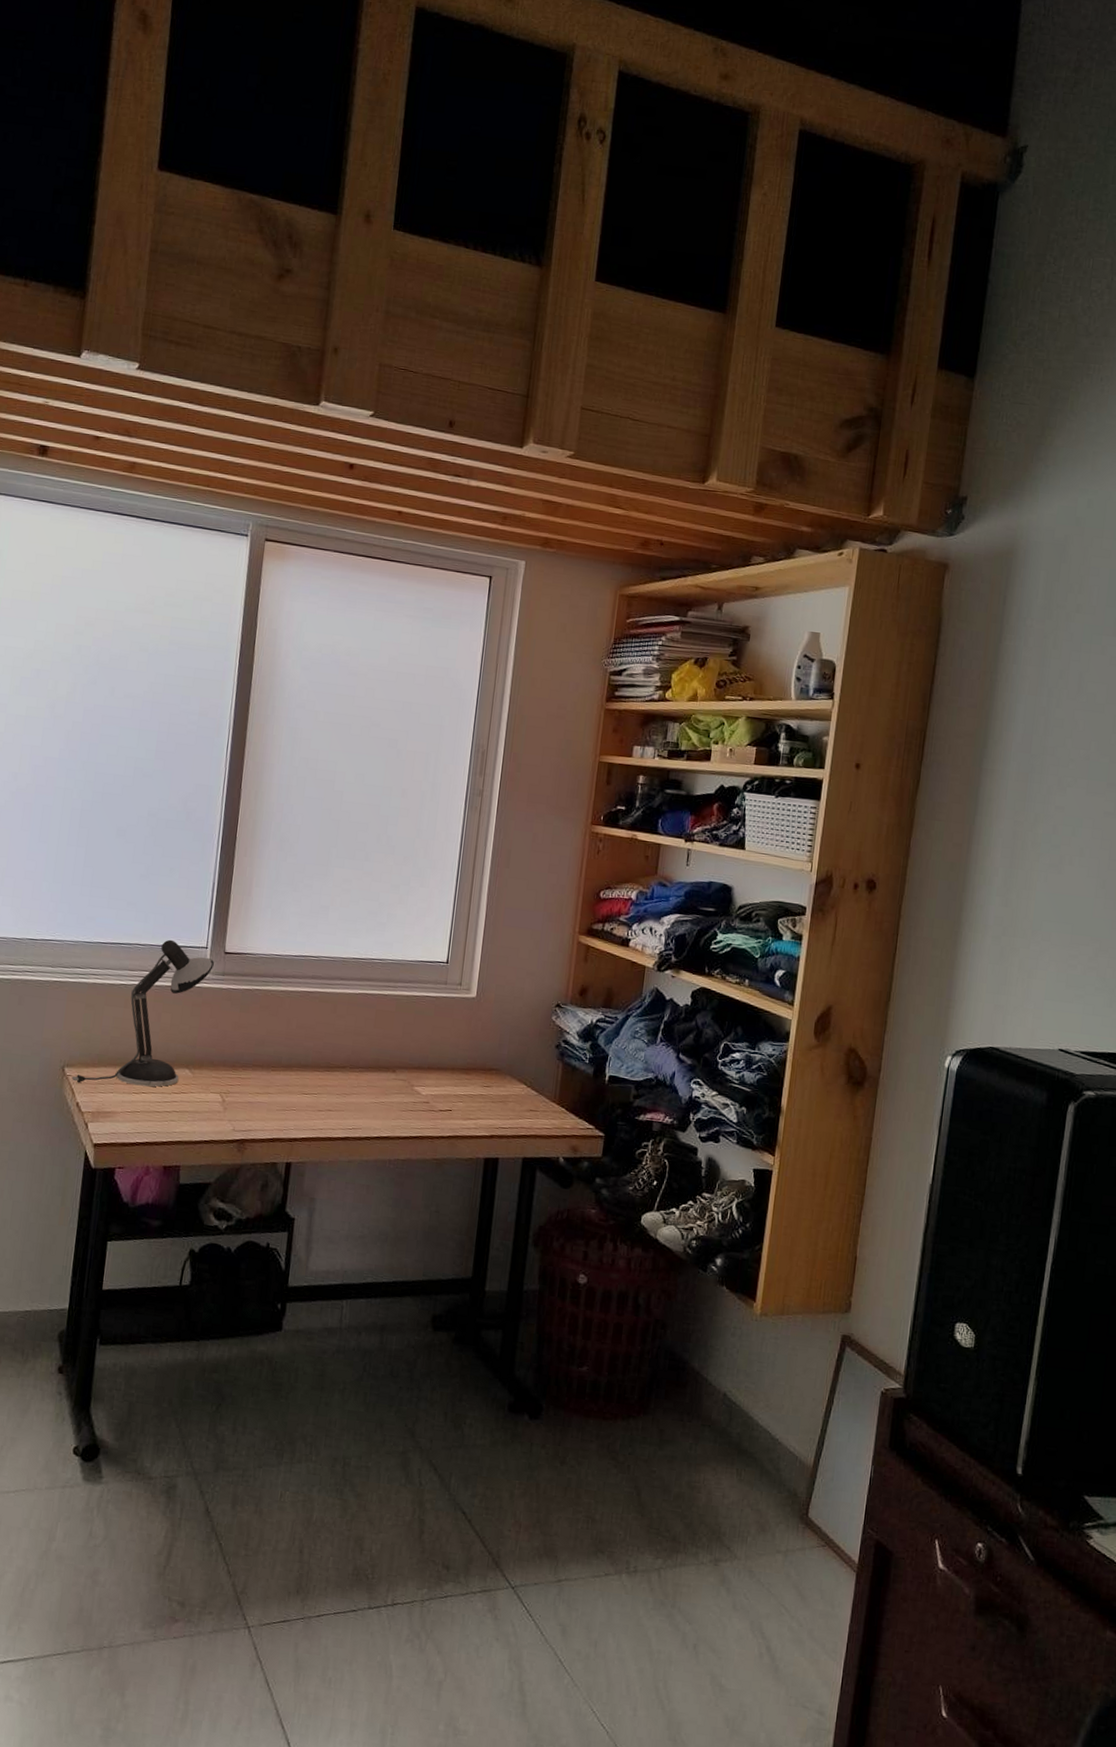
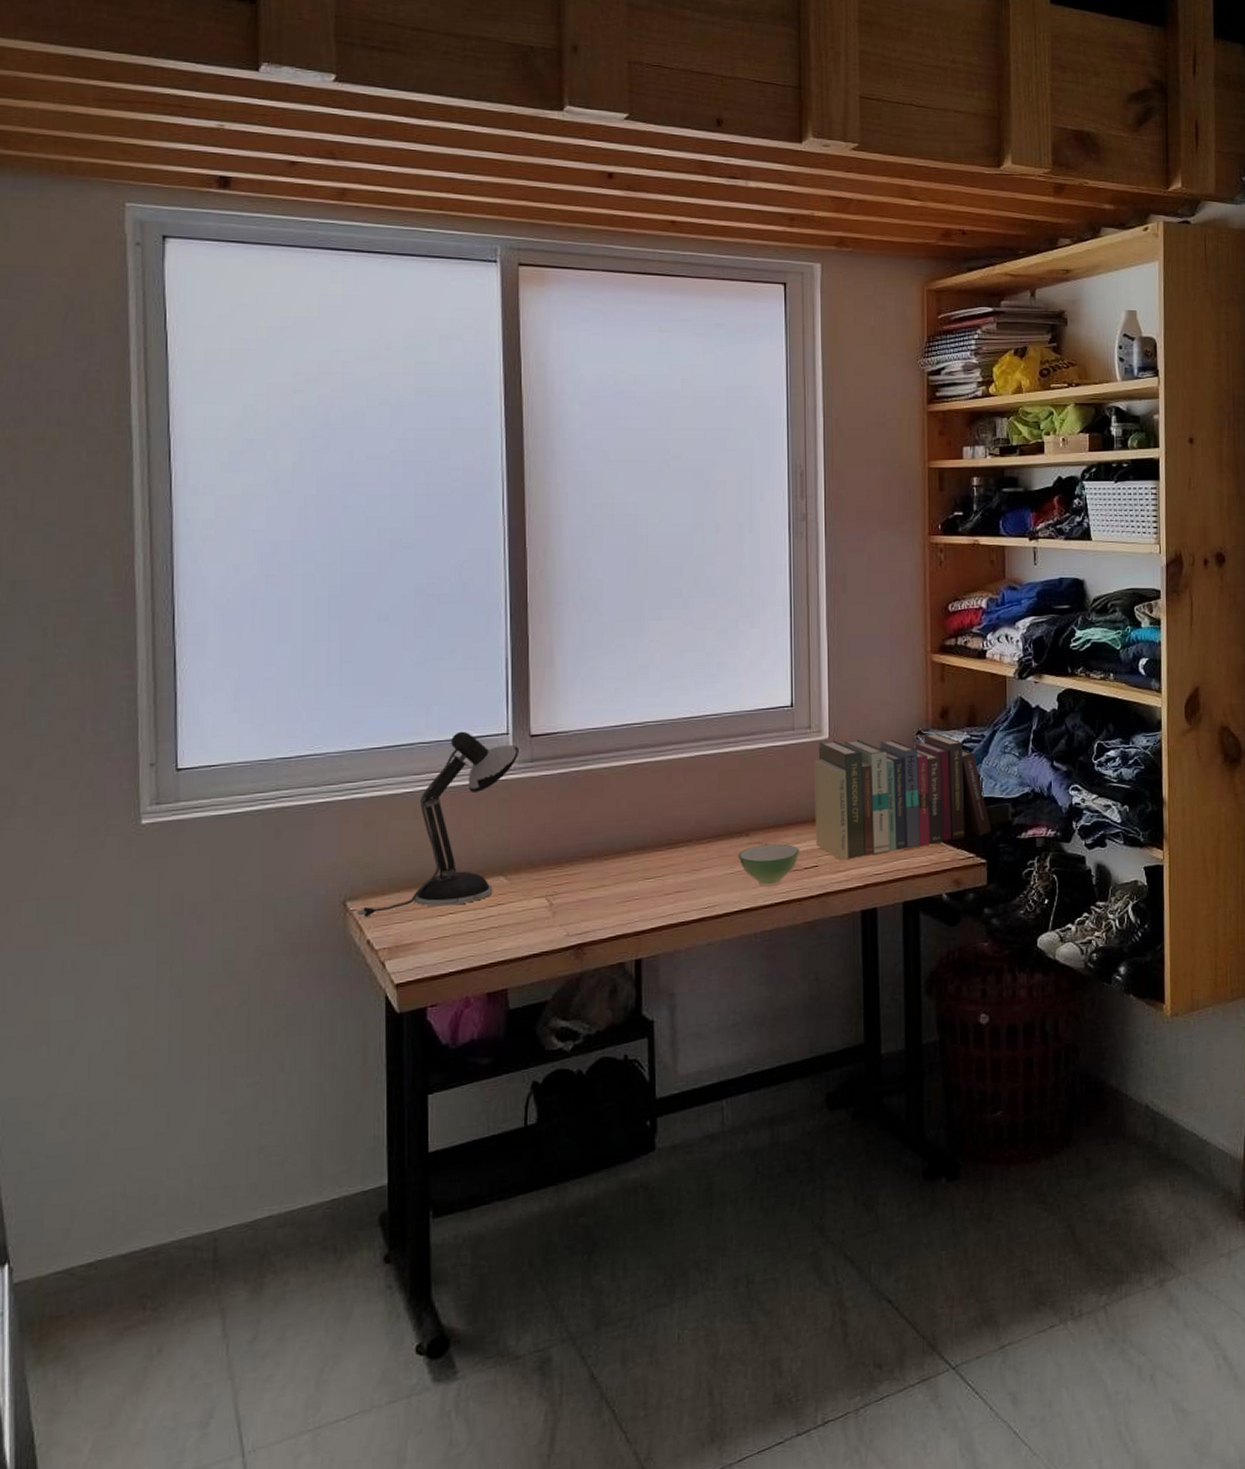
bowl: none [383,1082,438,1122] -> present [738,844,800,888]
books: none [453,999,613,1111] -> present [814,733,991,860]

